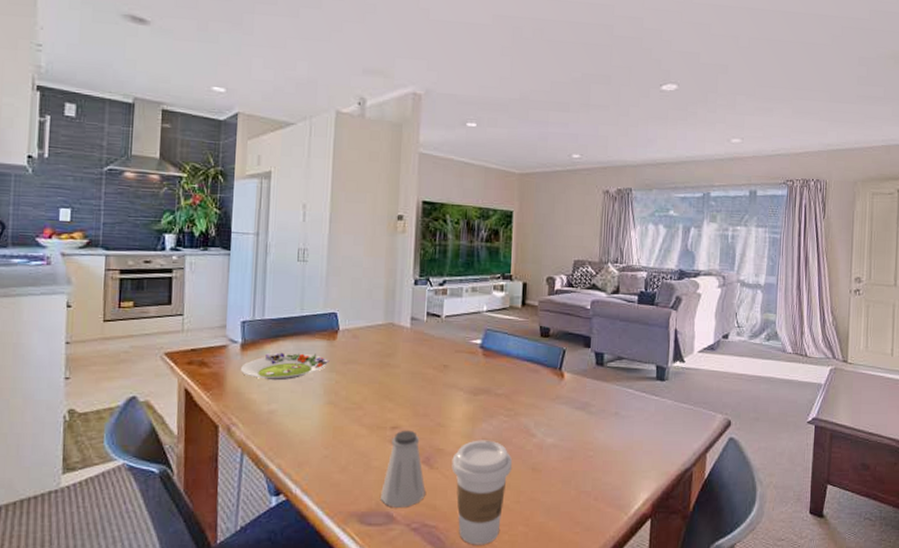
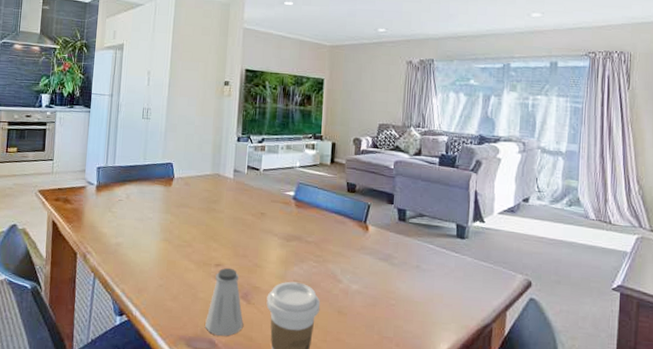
salad plate: present [241,352,329,381] -> none [96,194,166,219]

